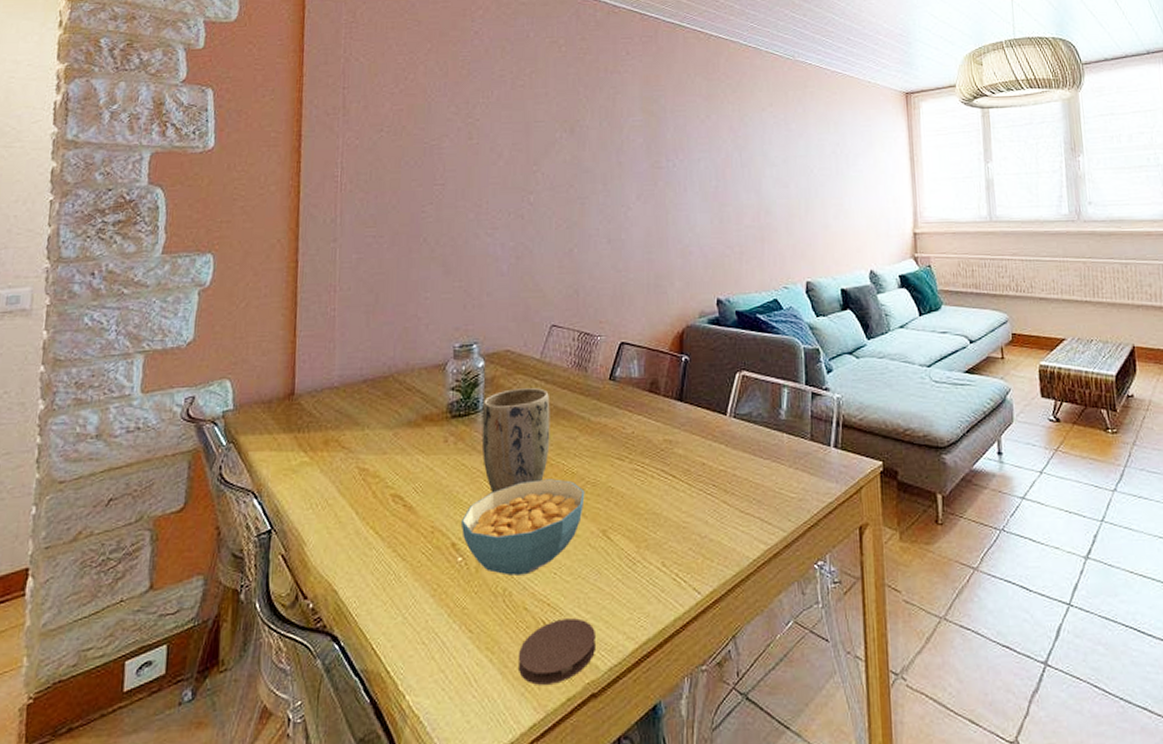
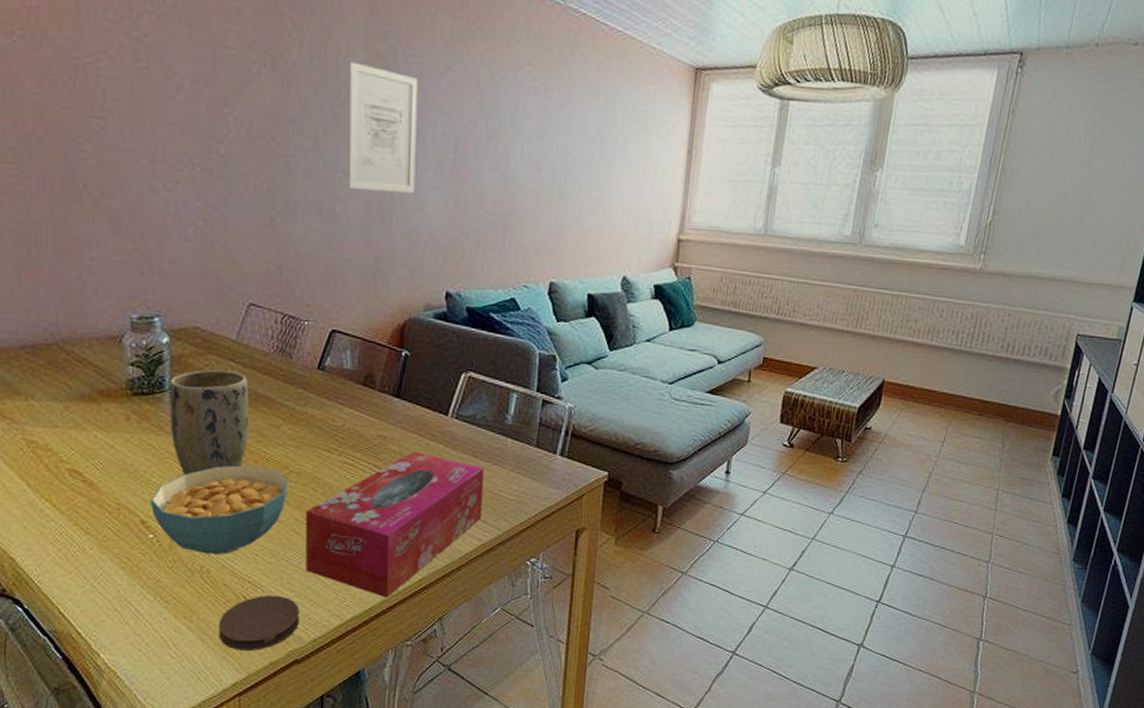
tissue box: none [600,453,767,616] -> present [305,451,484,598]
wall art: none [629,120,685,220] -> present [346,61,418,194]

